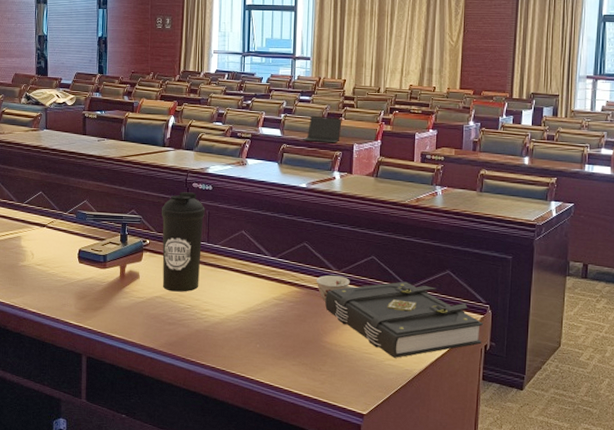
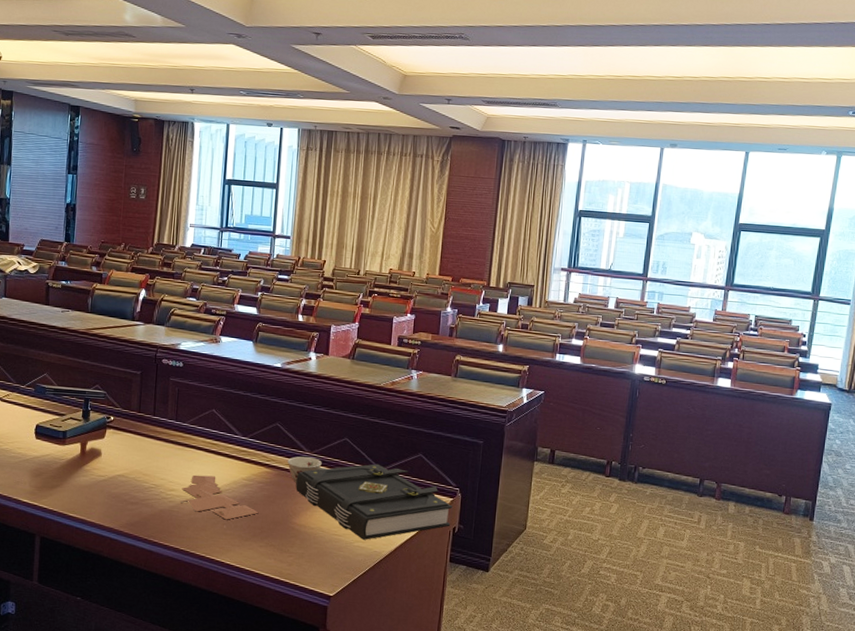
water bottle: present [162,192,205,292] -> none [126,368,175,471]
papers: none [215,295,290,339] -> present [181,475,259,520]
laptop: present [303,115,342,144] -> none [280,295,321,324]

